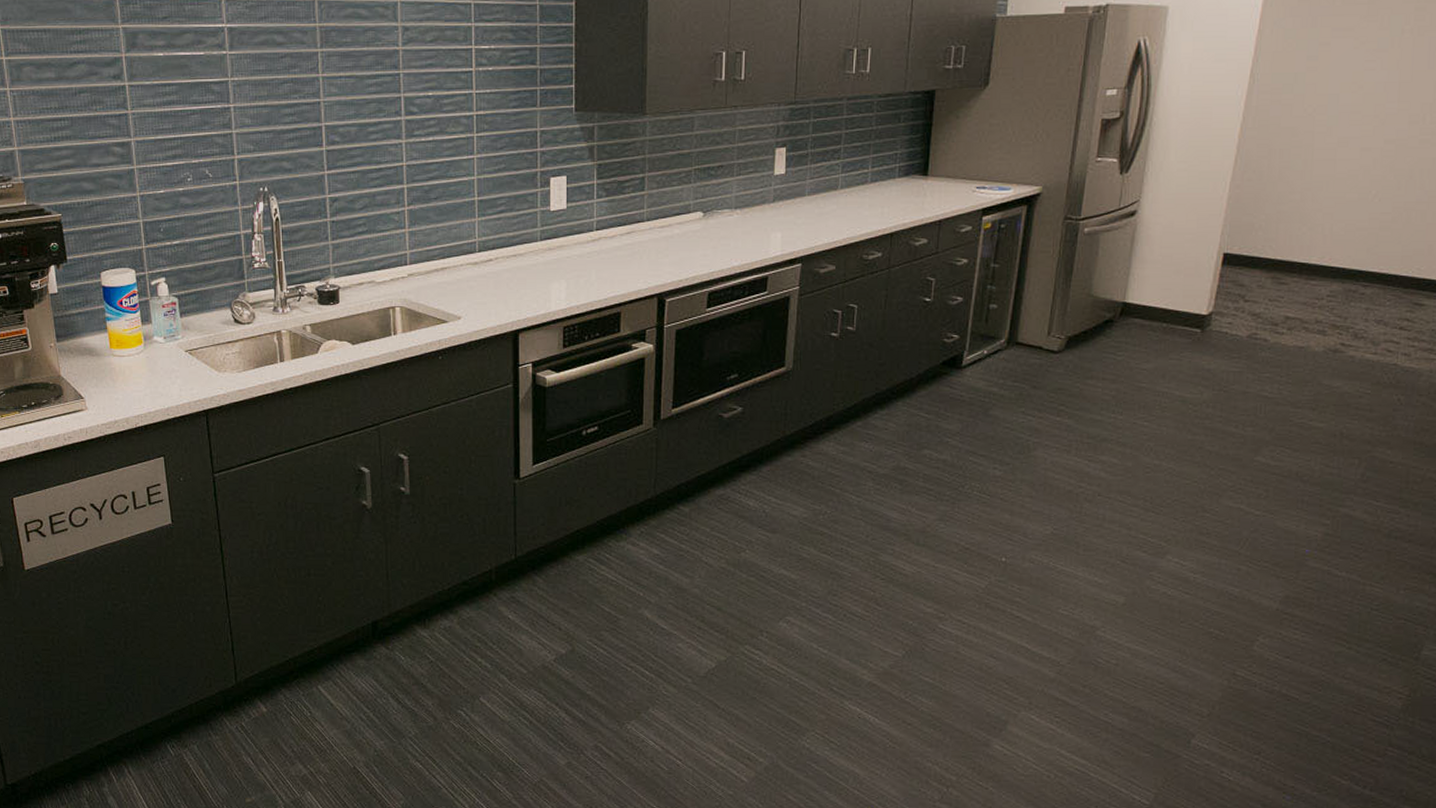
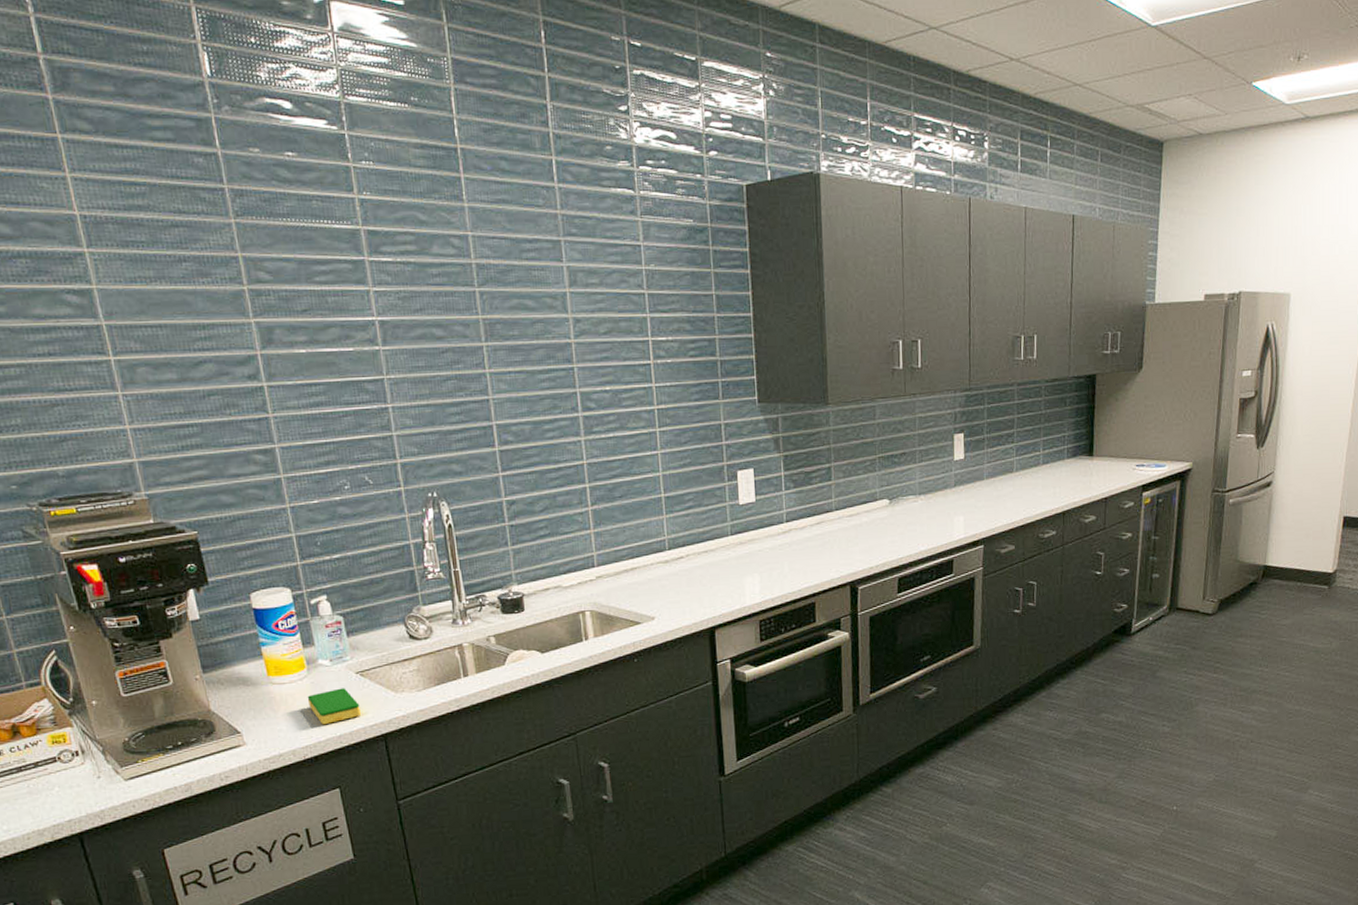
dish sponge: none [142,364,187,397] -> present [307,688,361,725]

